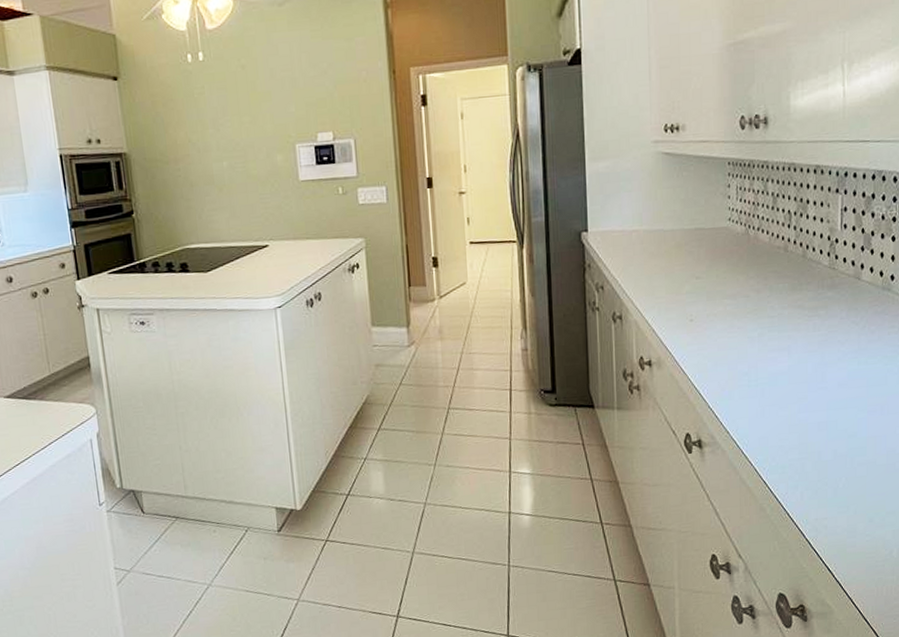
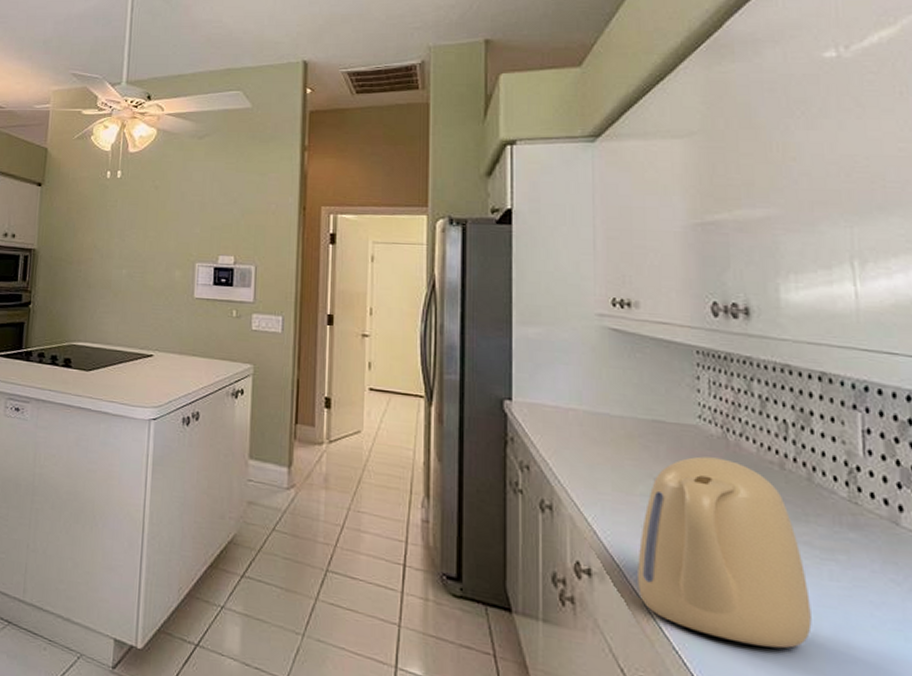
kettle: none [683,251,800,392] -> present [636,456,812,649]

